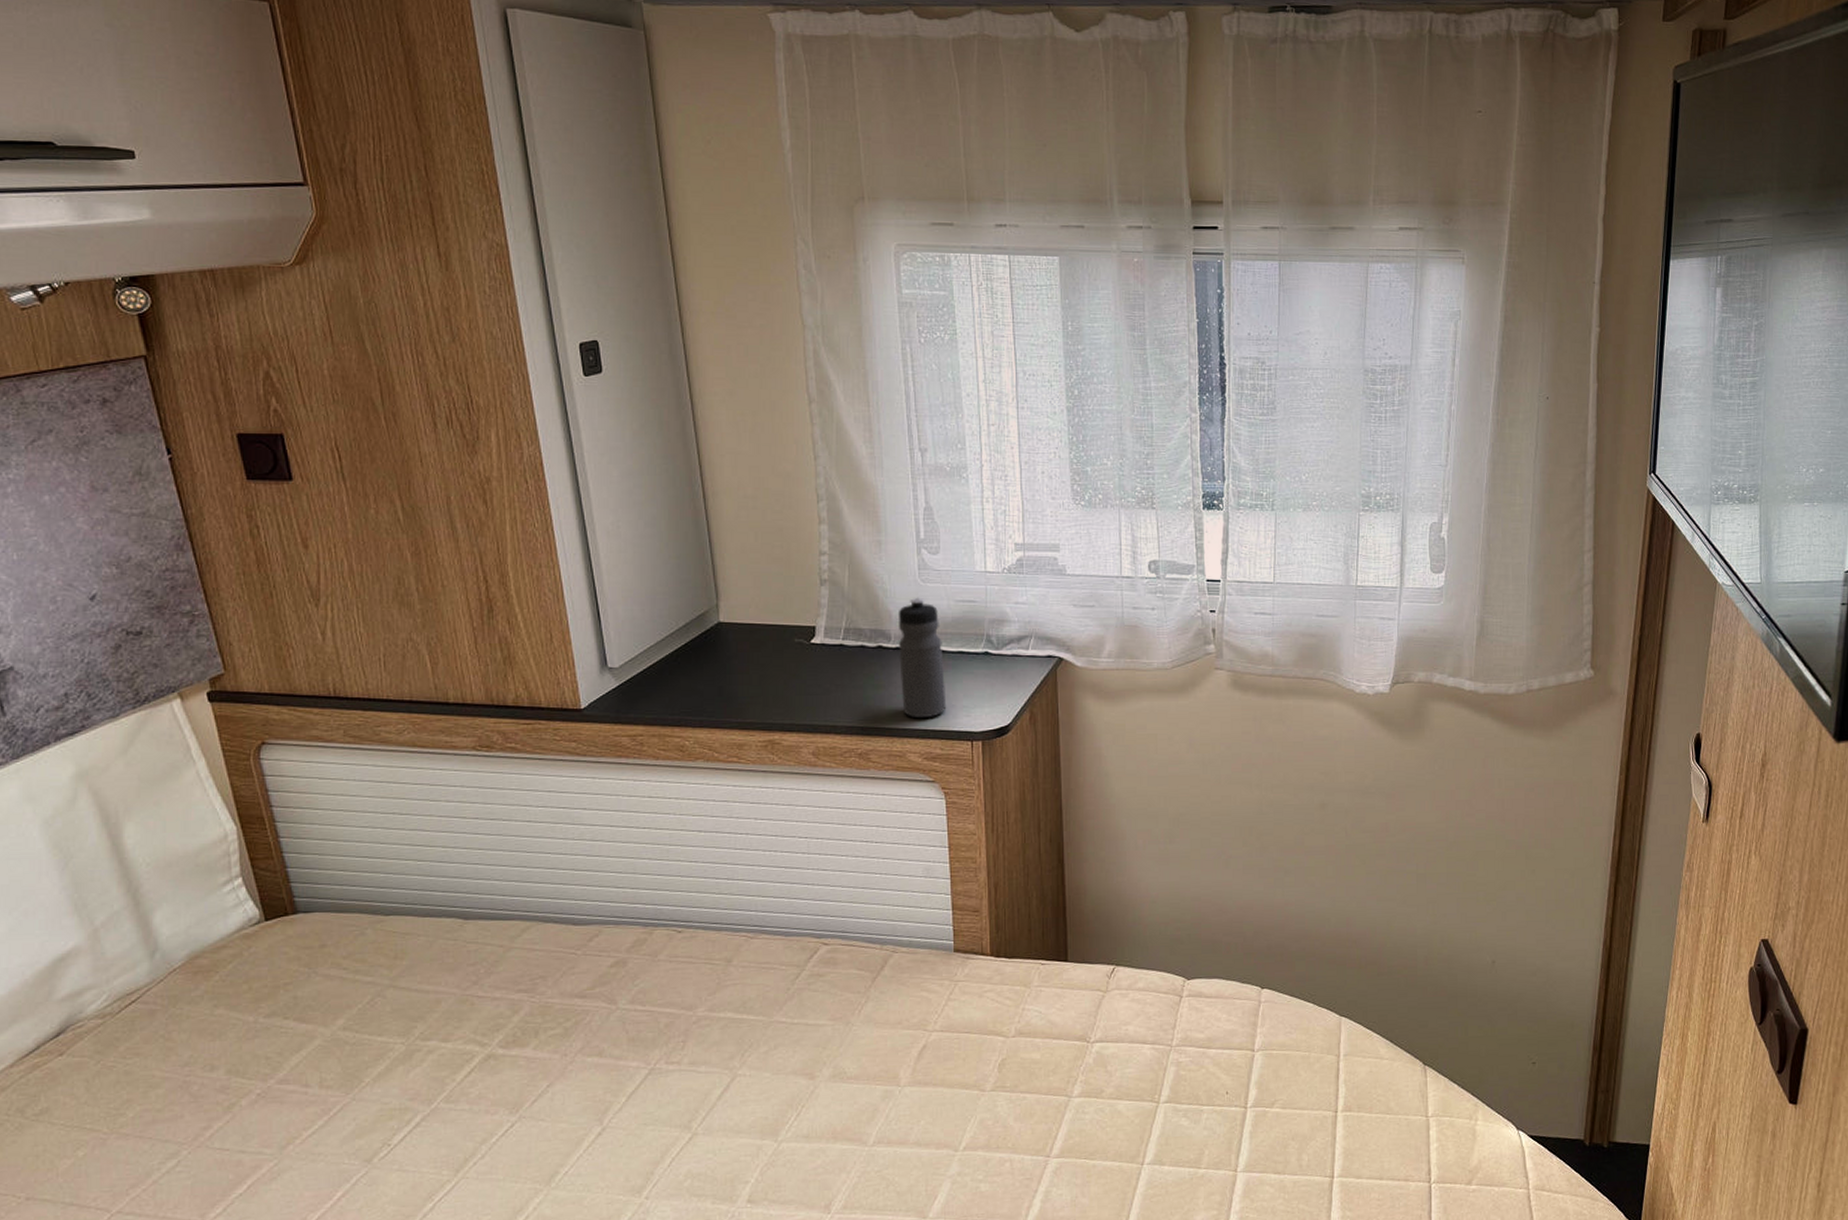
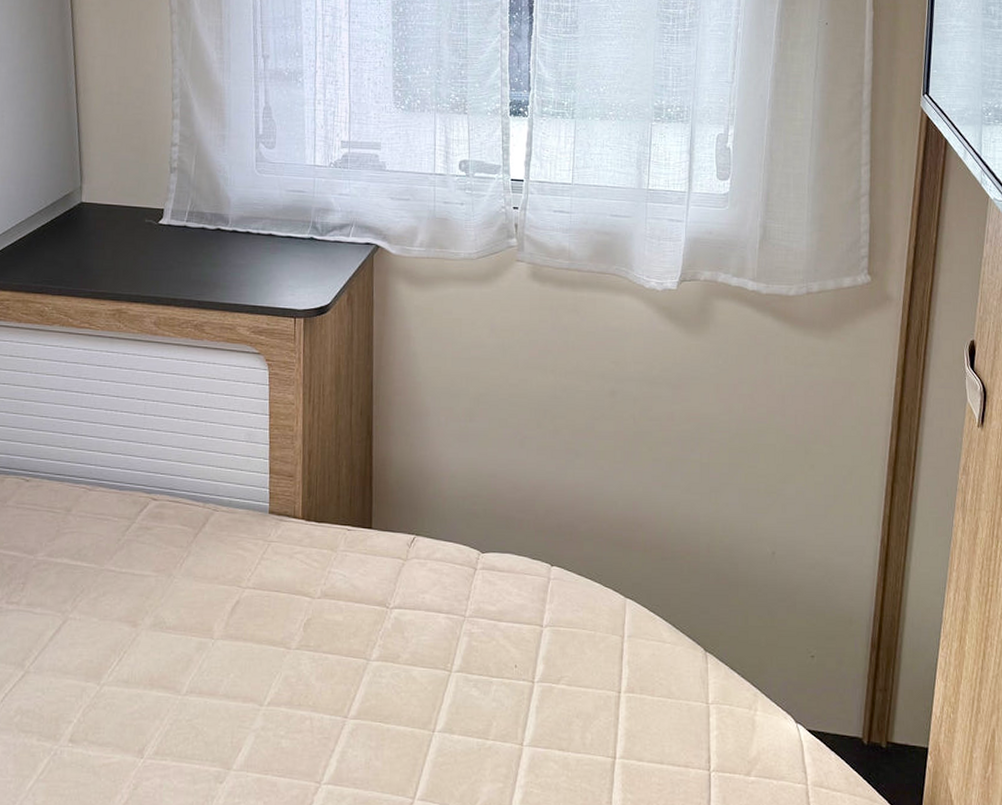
water bottle: present [898,597,947,719] -> none [234,186,274,296]

